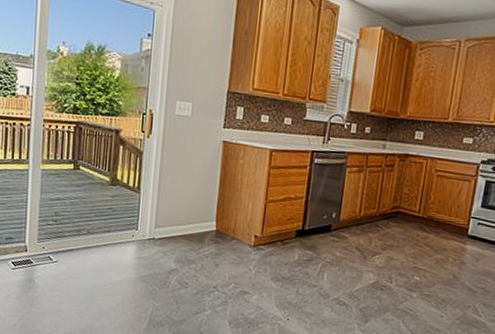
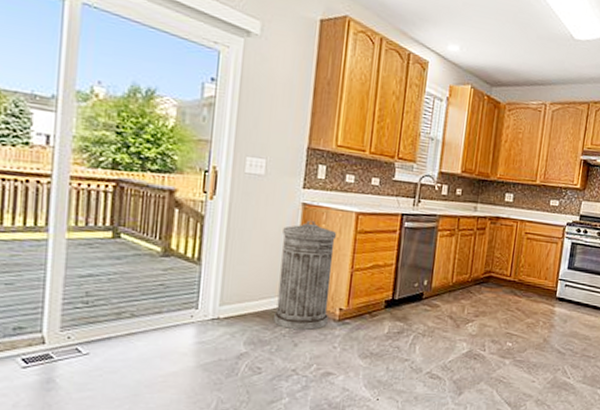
trash can: none [198,156,253,253] -> present [274,220,337,331]

